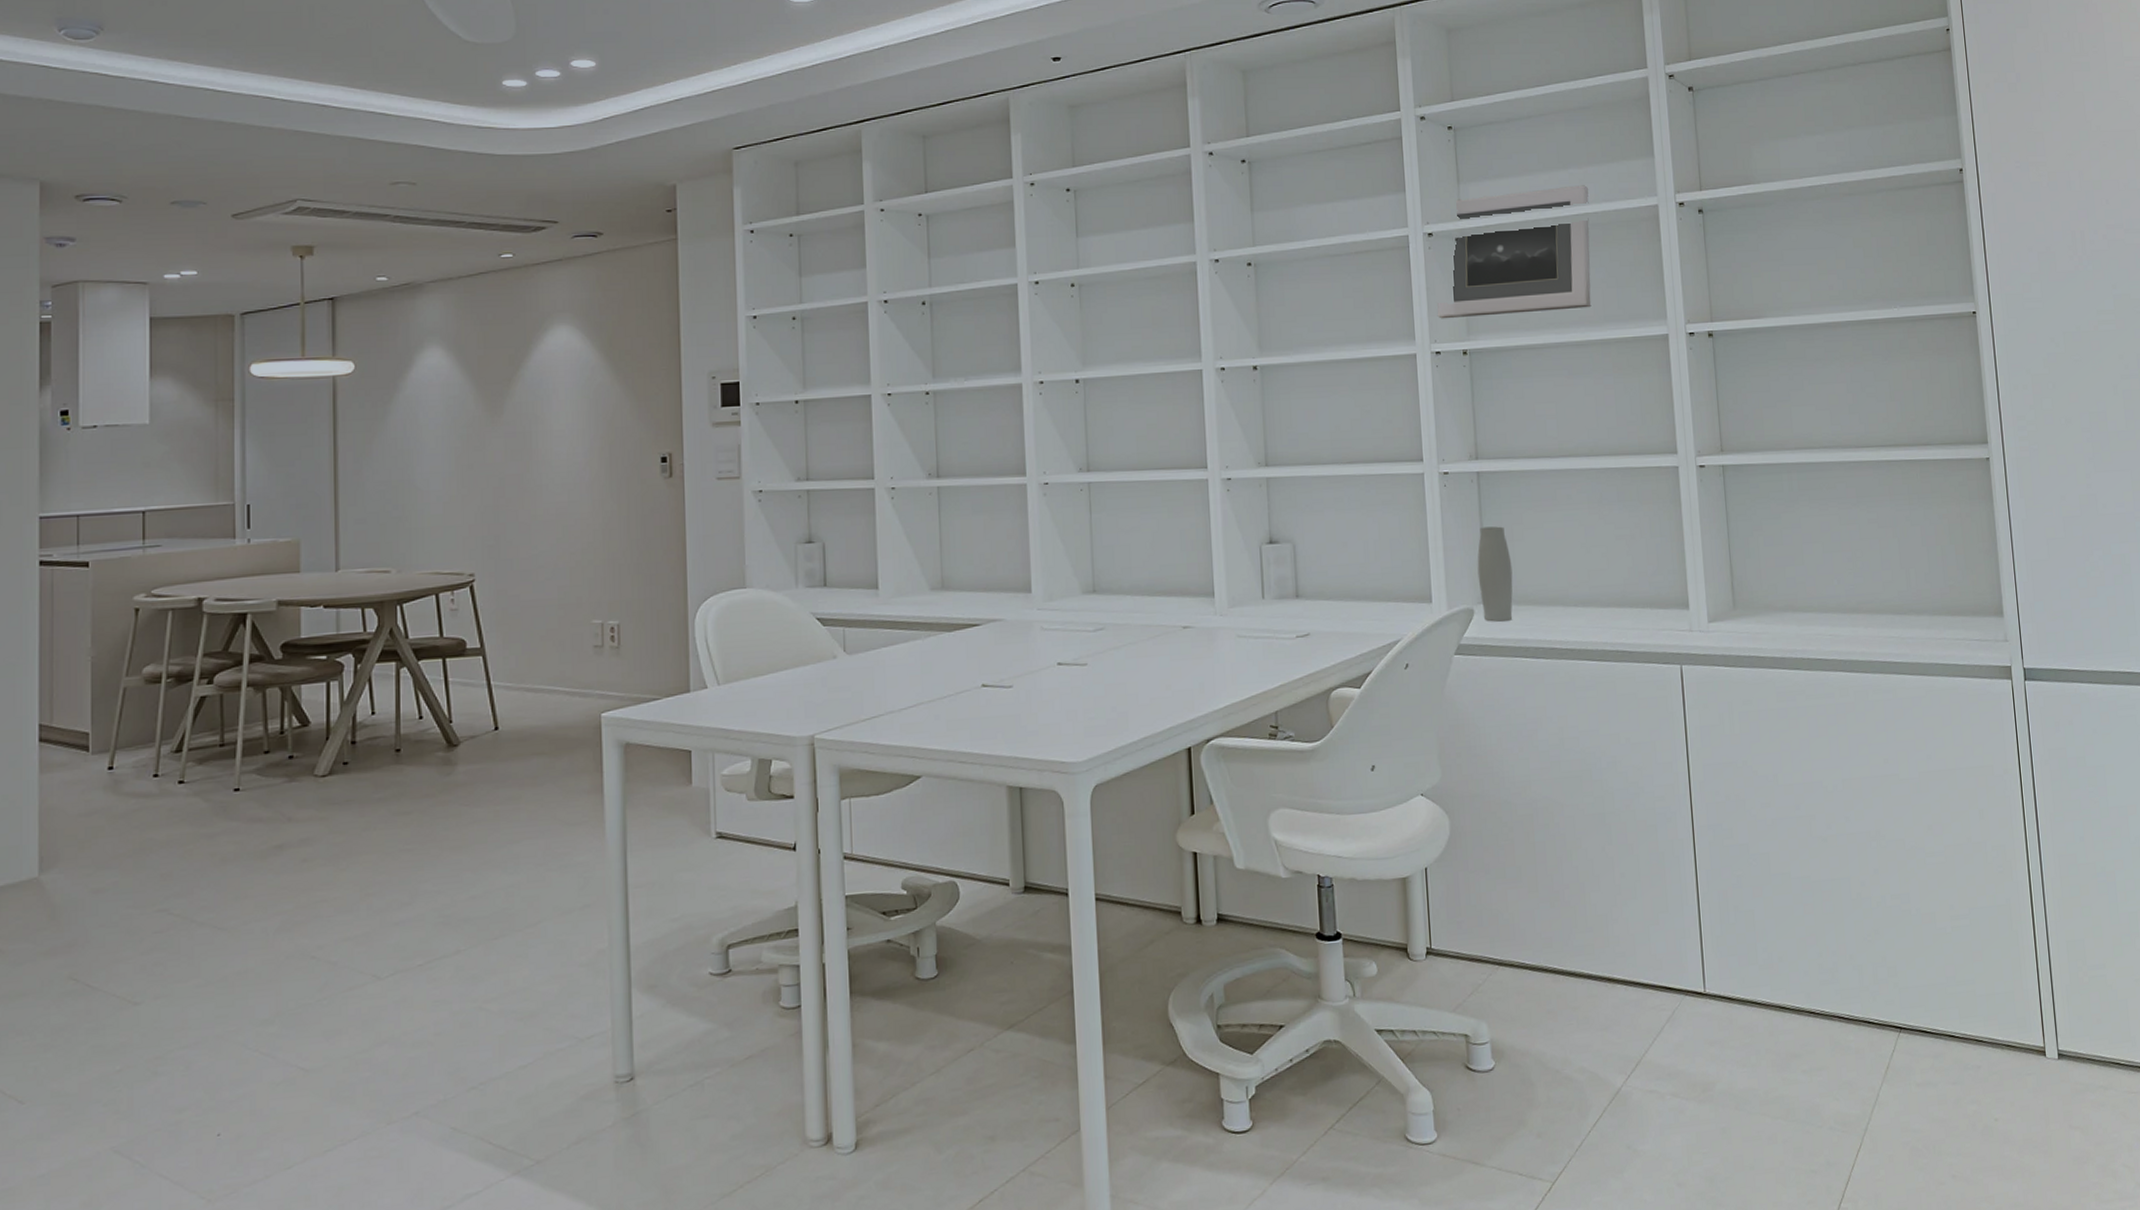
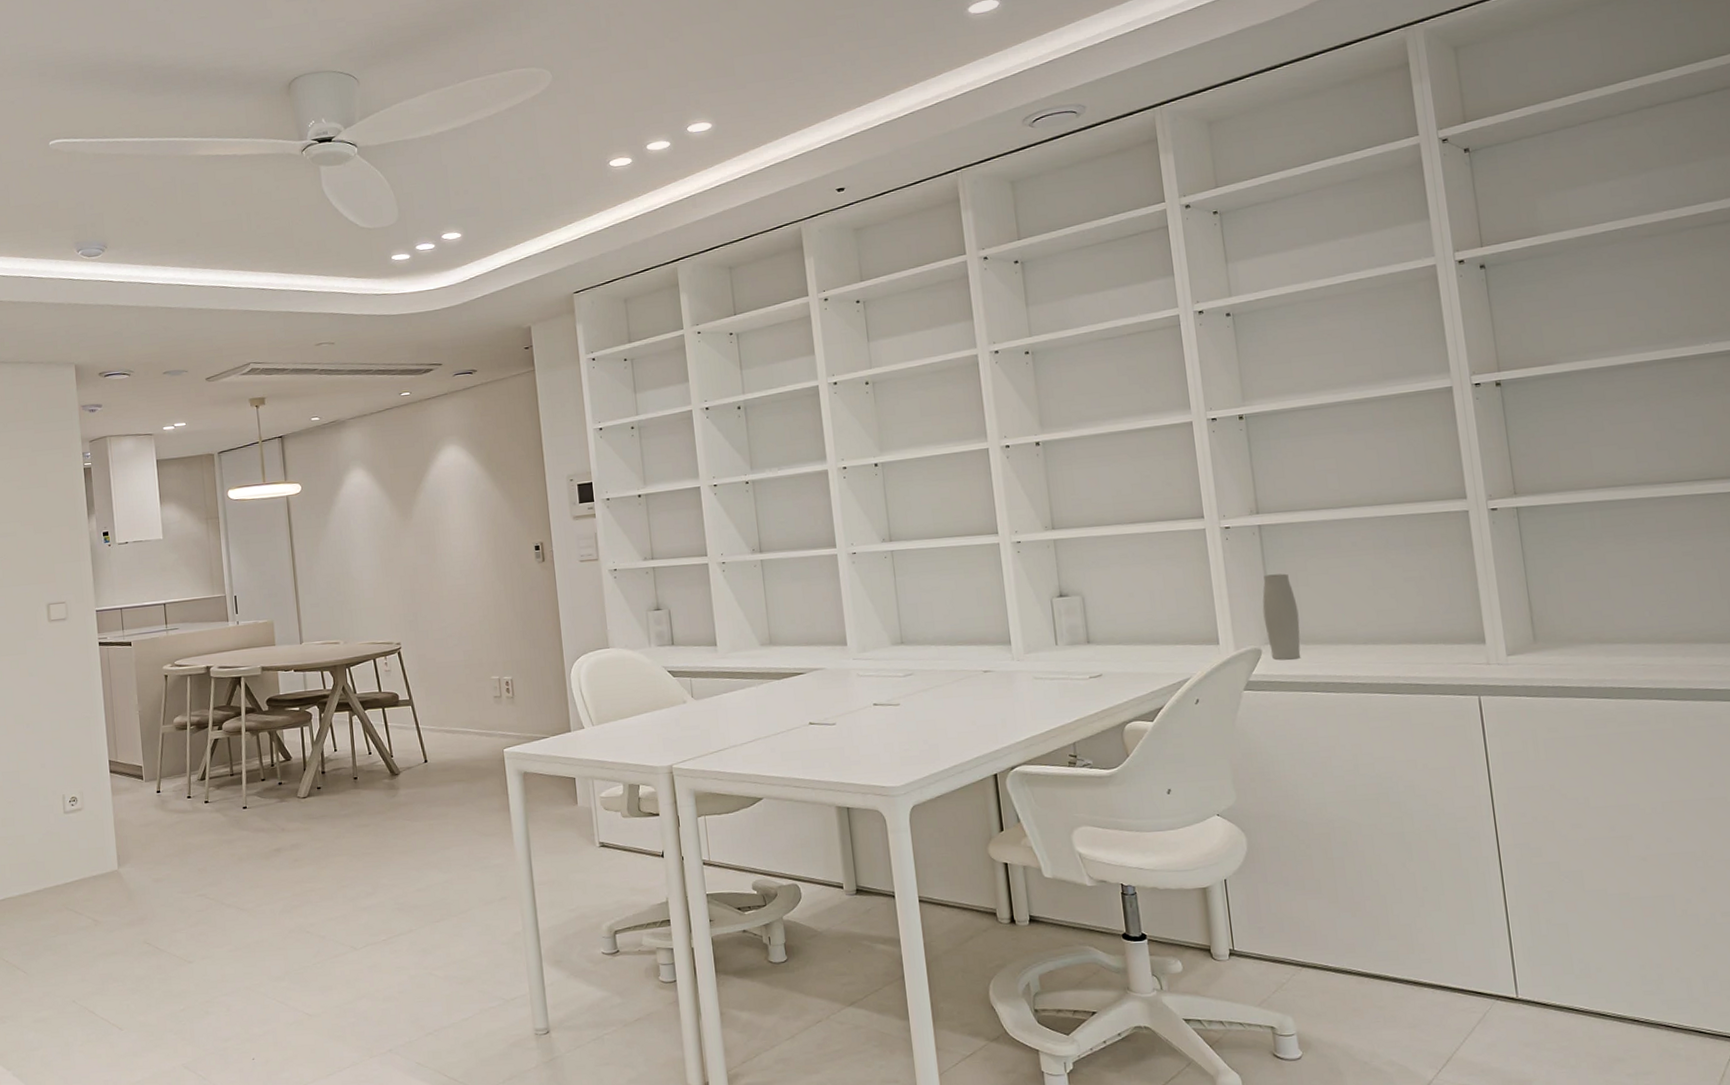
picture frame: present [1437,185,1591,319] -> none [1211,253,1369,389]

